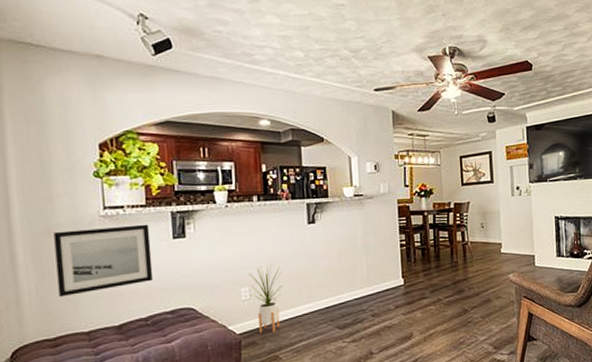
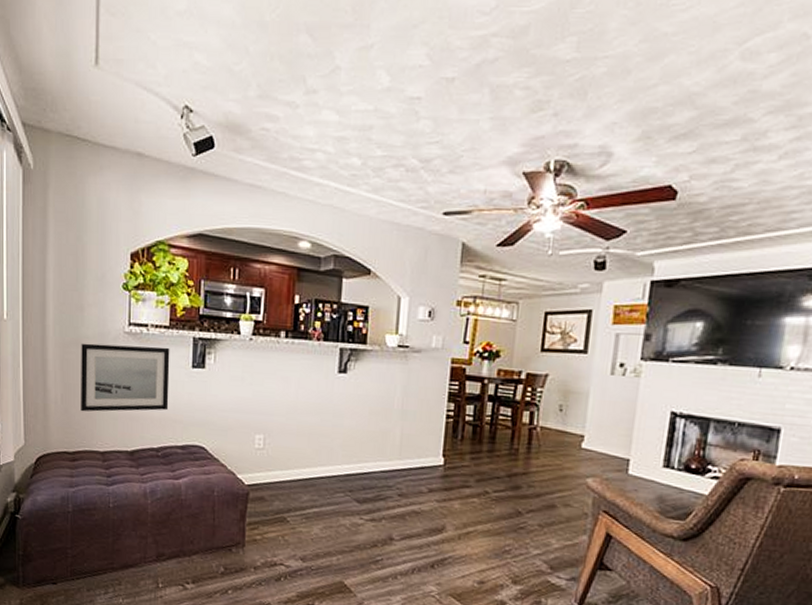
house plant: present [248,266,283,334] -> none [264,414,301,491]

